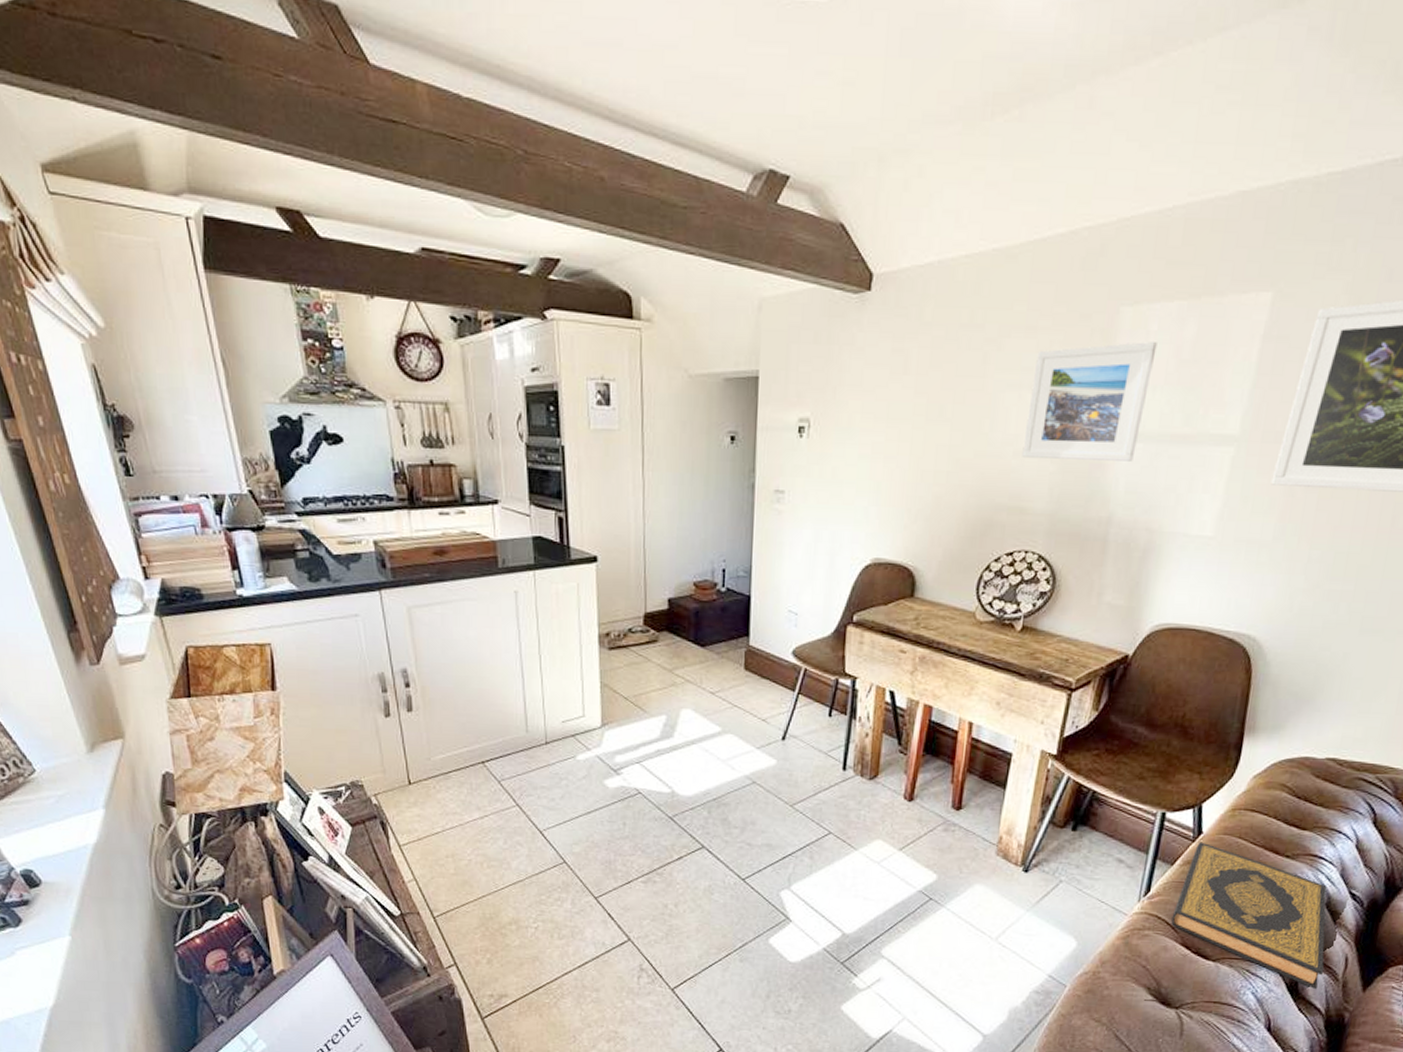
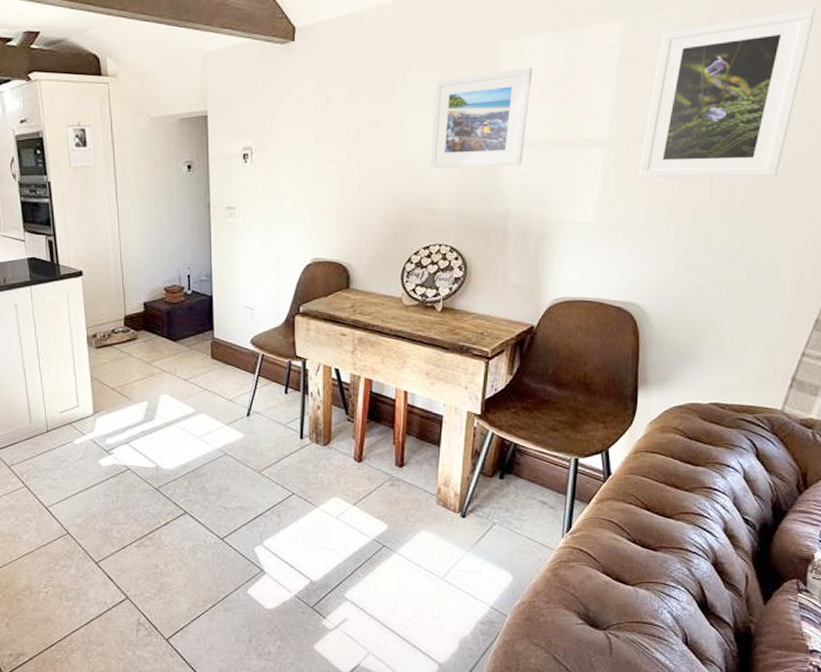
hardback book: present [1171,841,1327,990] -> none [592,482,729,606]

